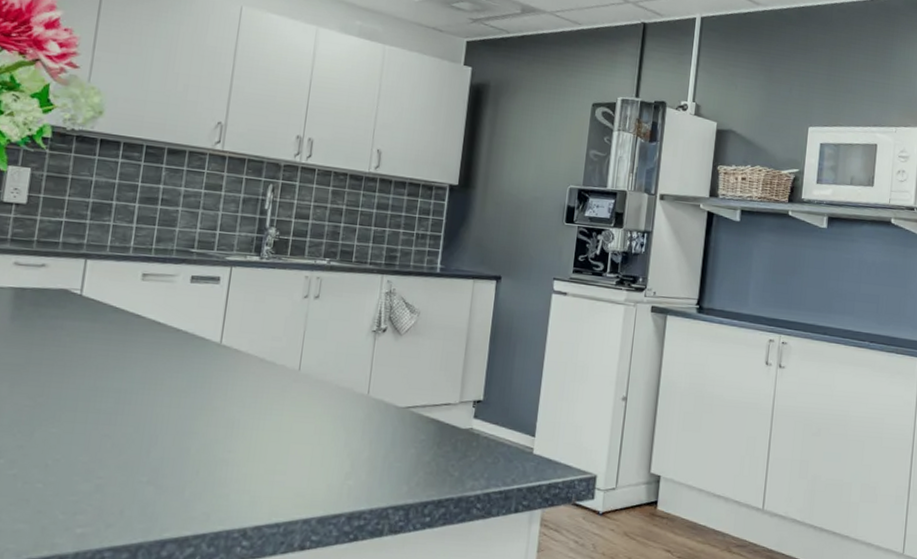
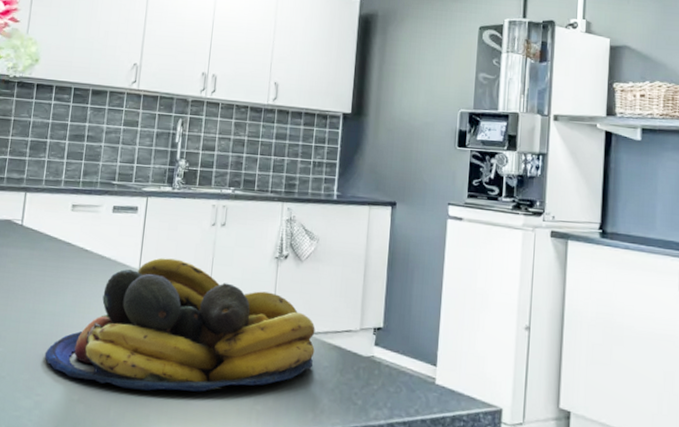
fruit bowl: none [107,331,413,470] -> present [44,258,315,392]

